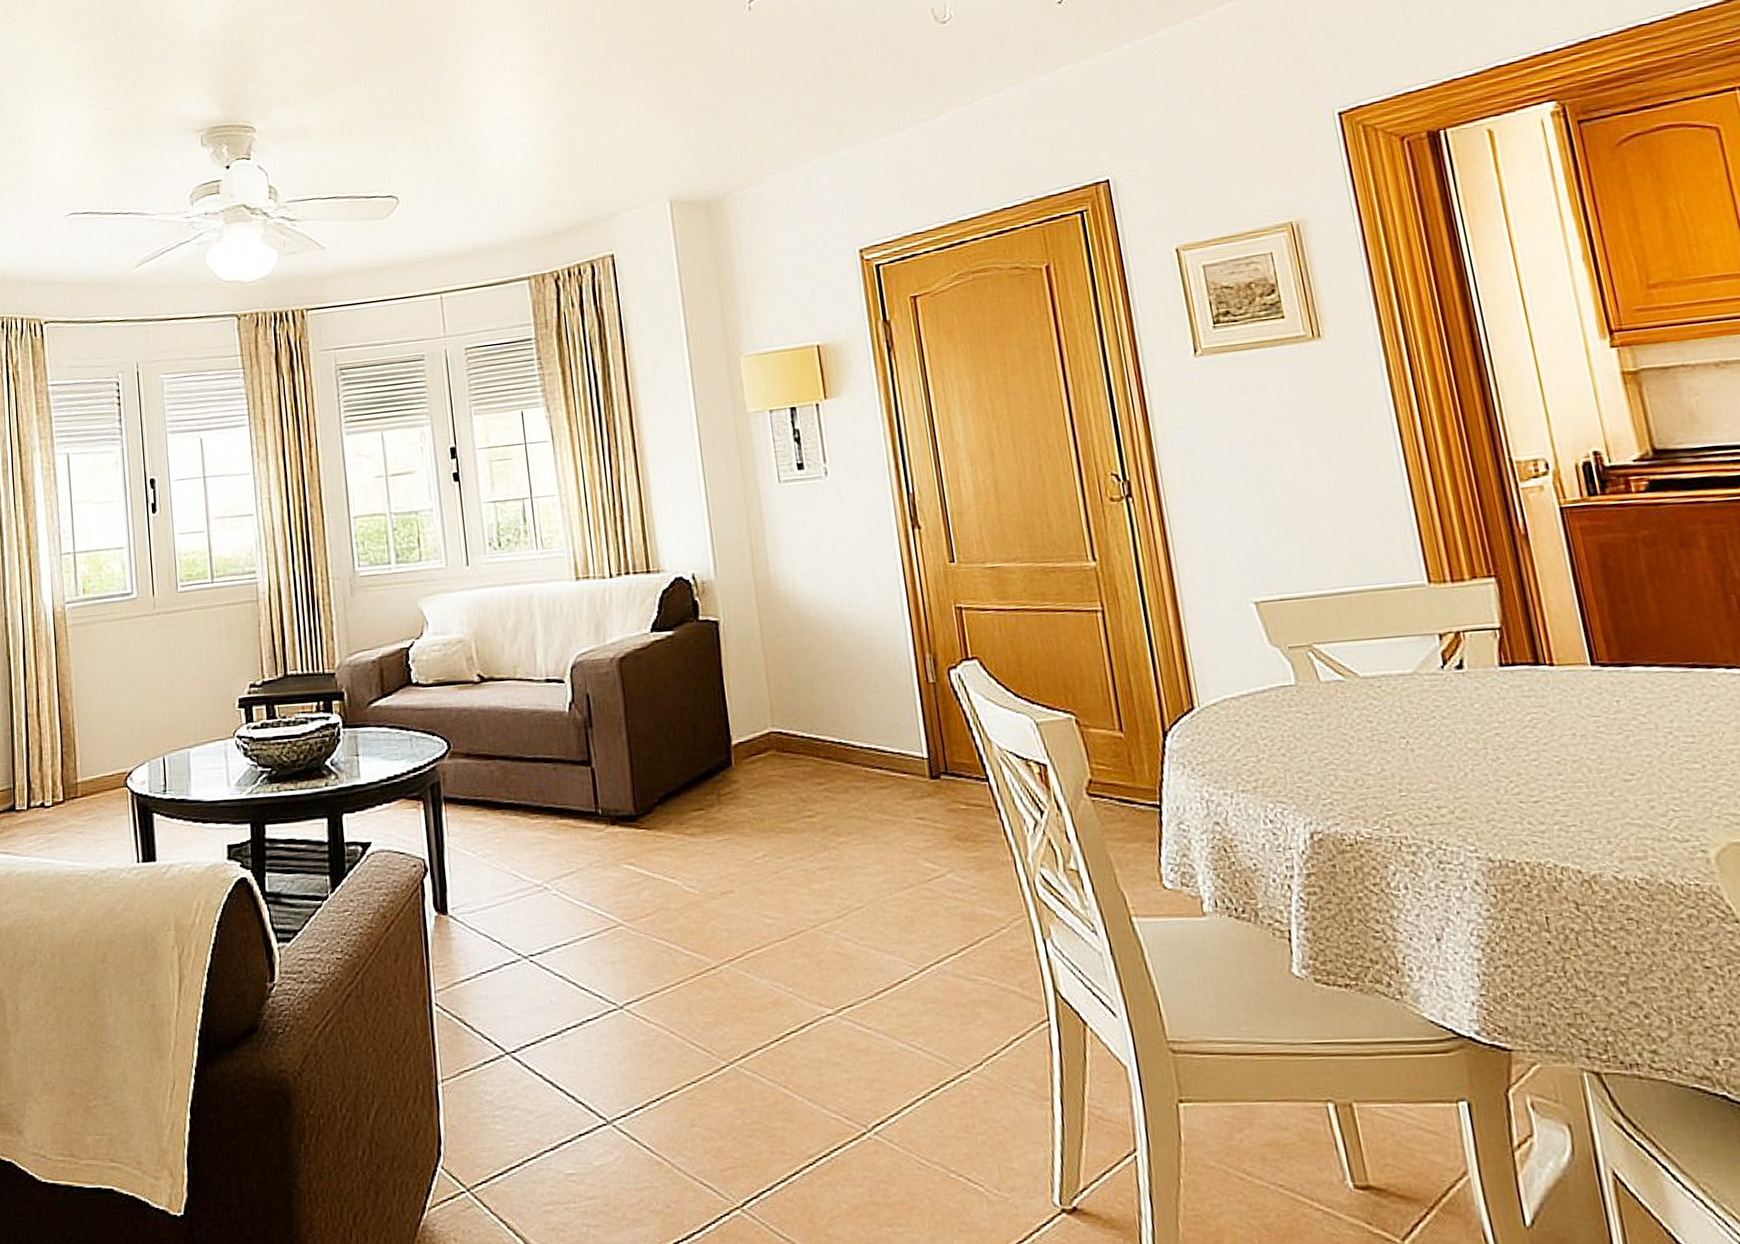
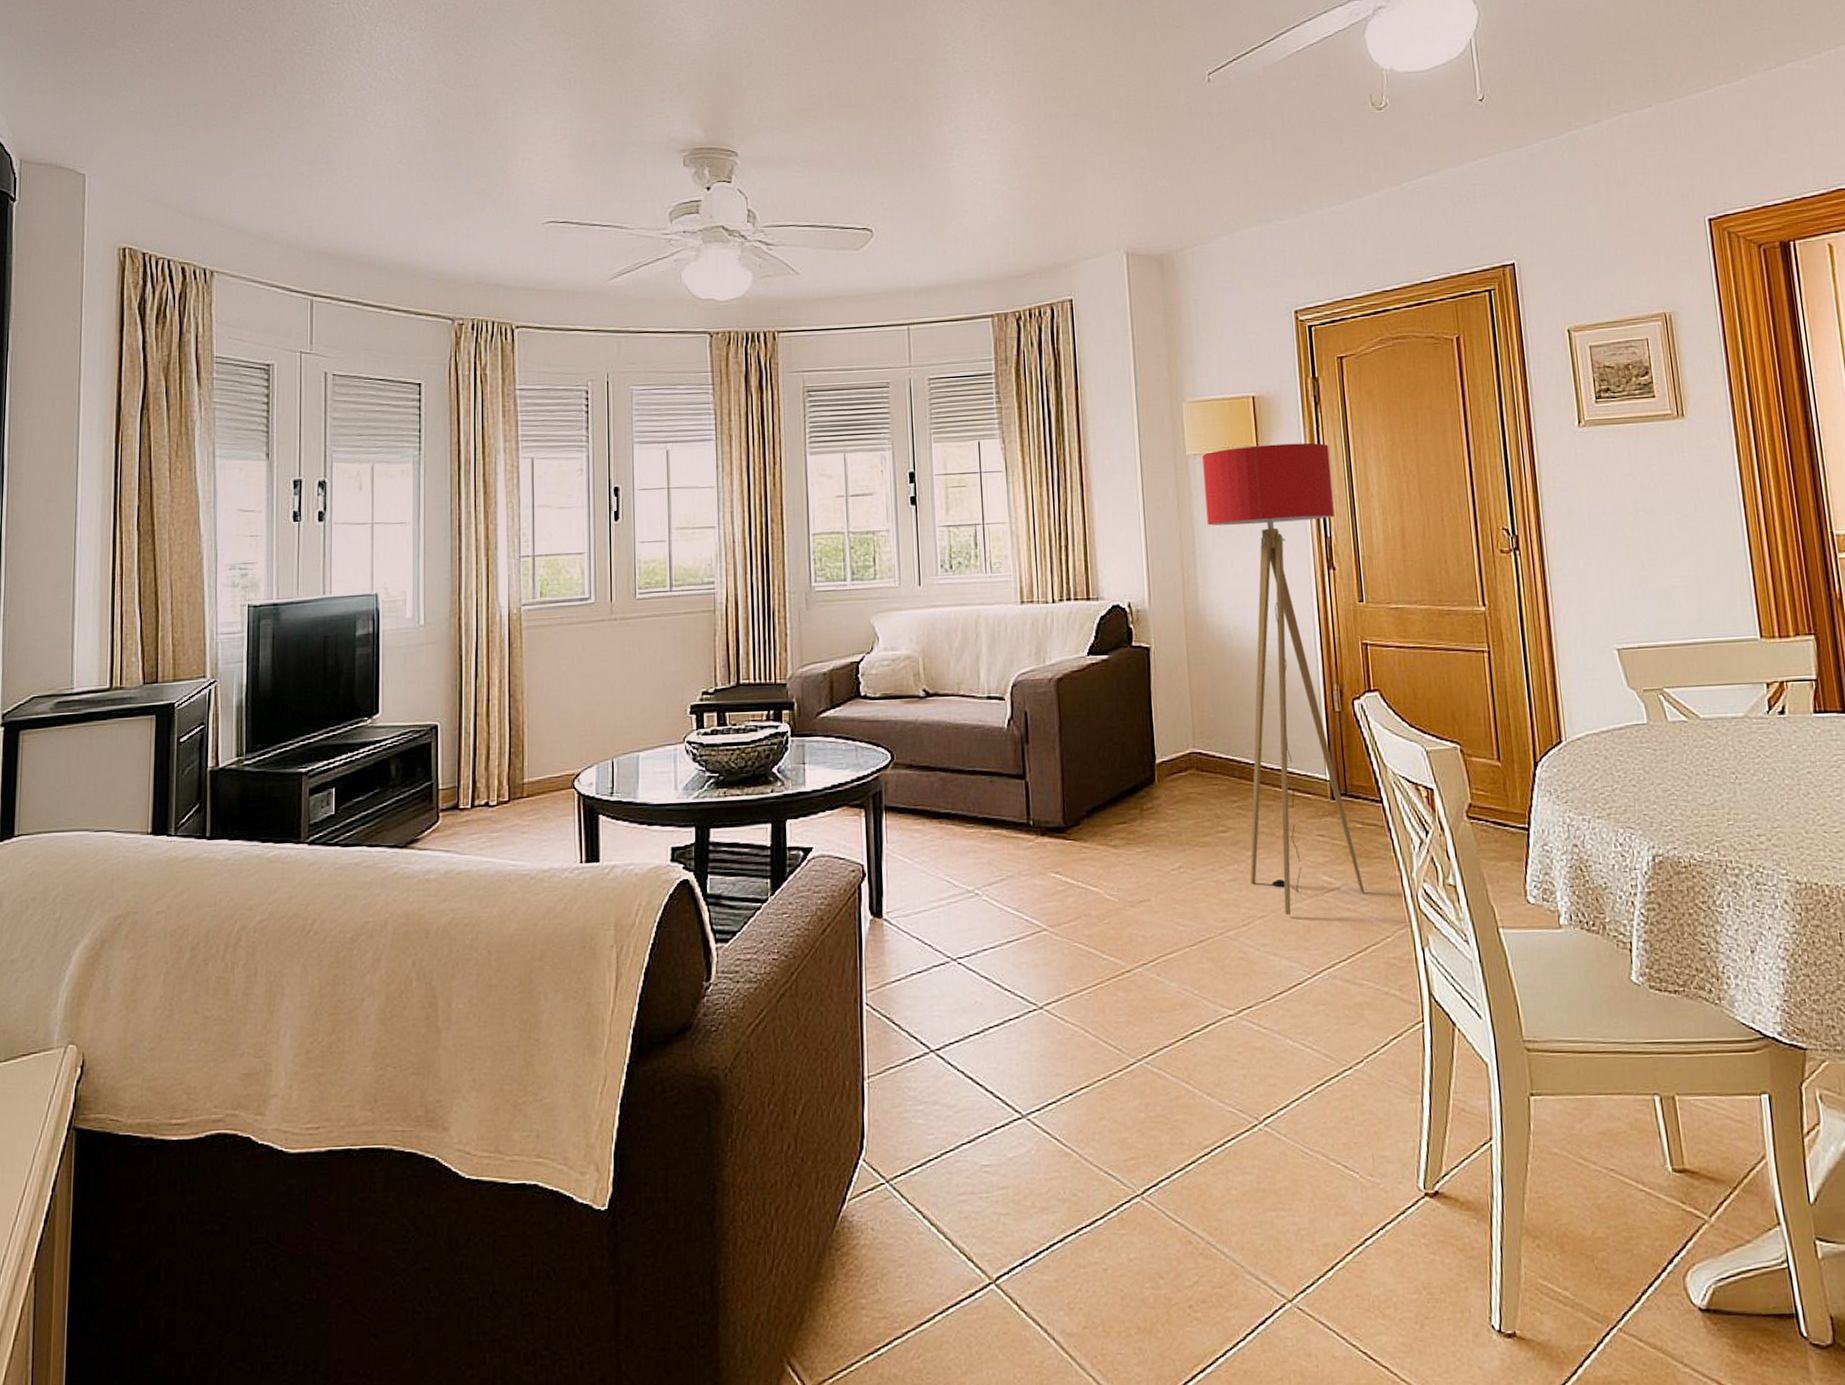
floor lamp: none [765,391,974,906] -> present [1202,442,1365,916]

